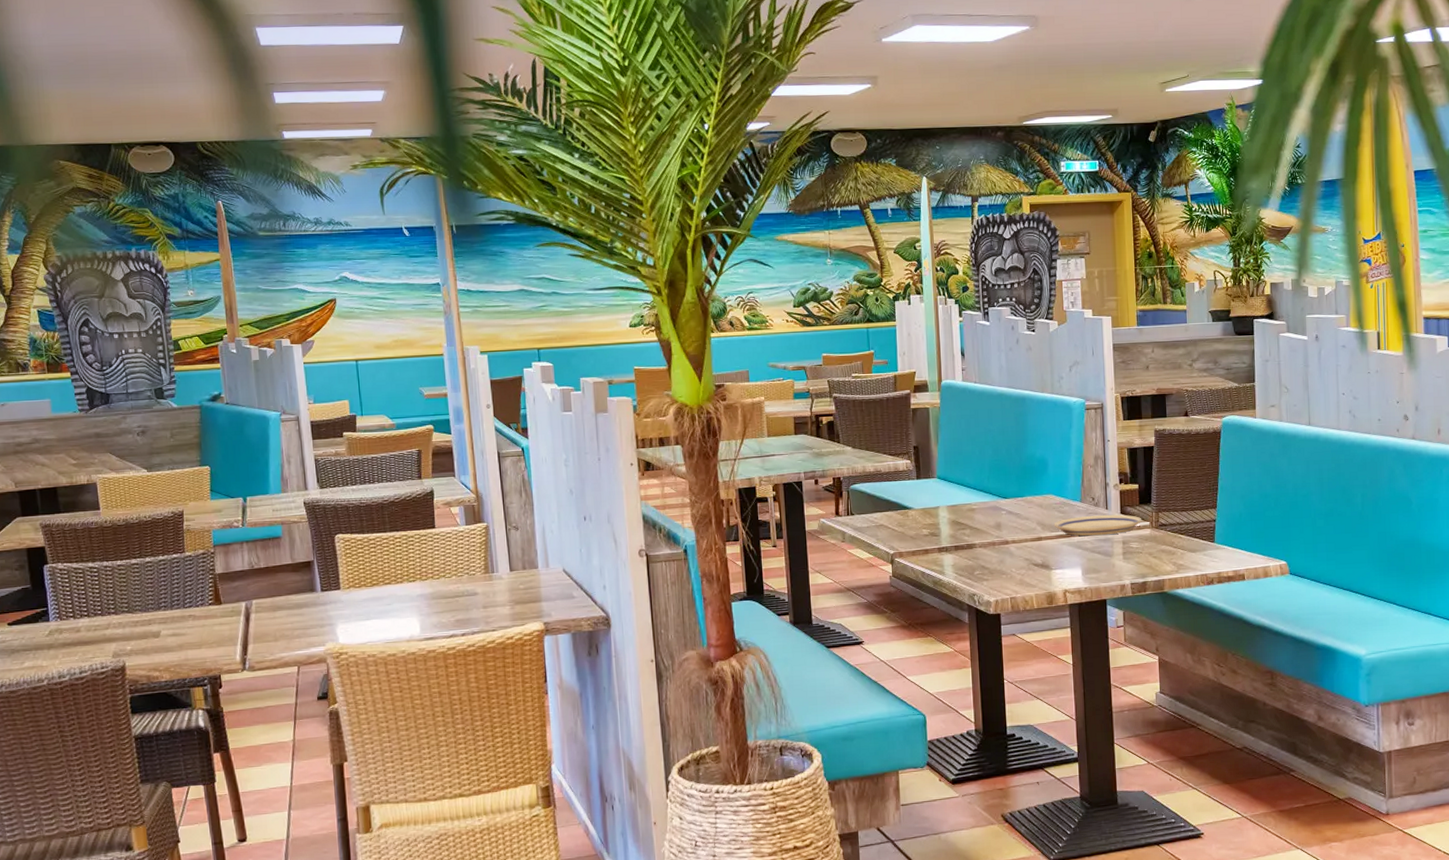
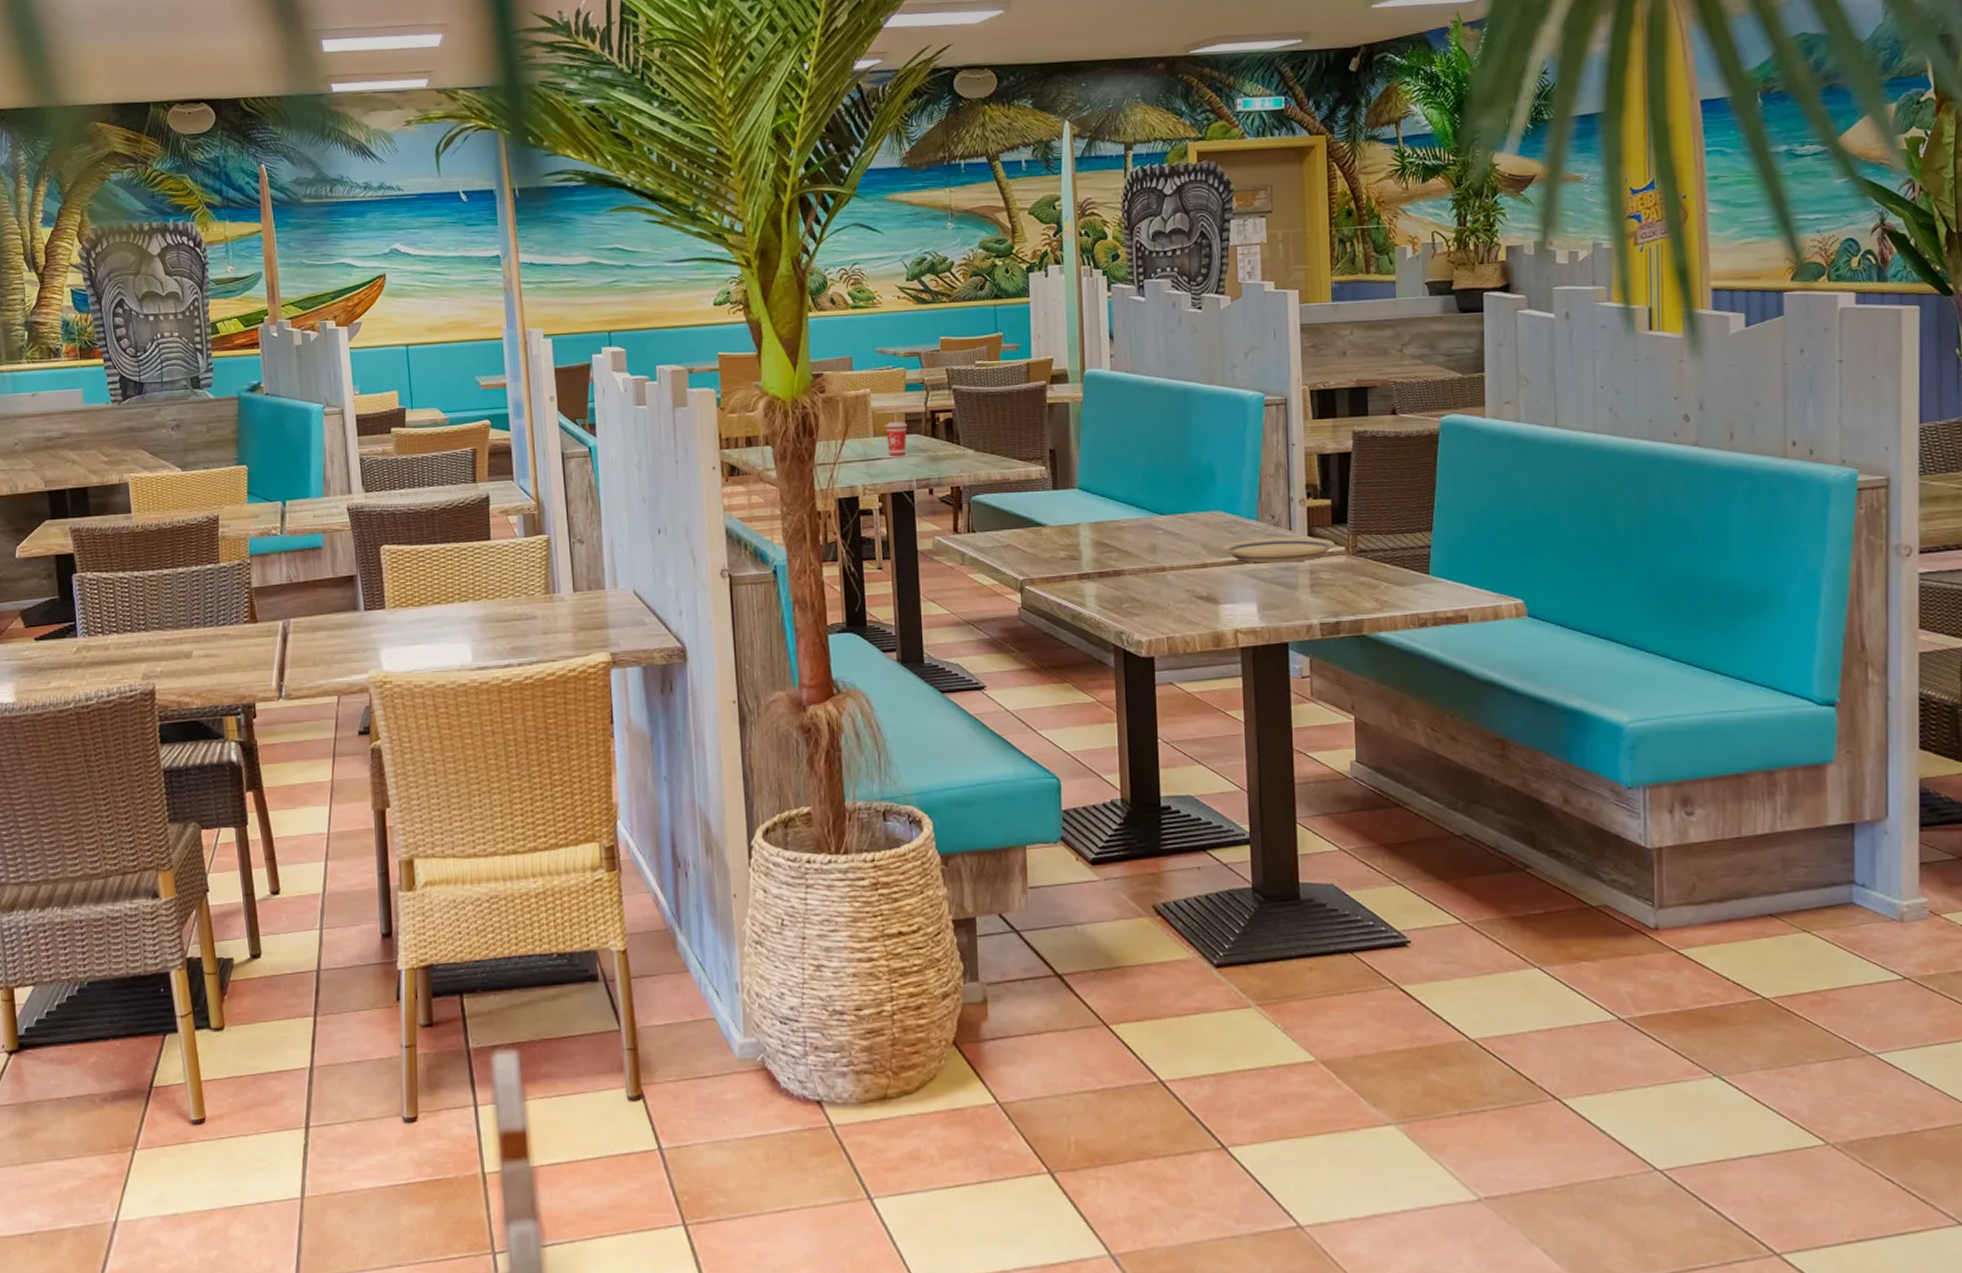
beverage cup: none [772,410,797,453] -> present [879,405,908,456]

